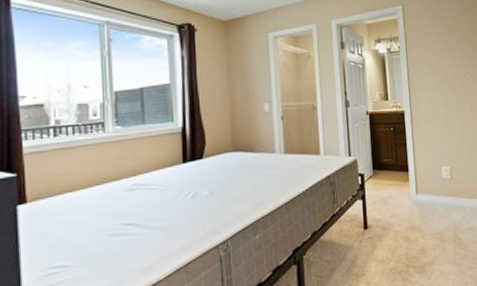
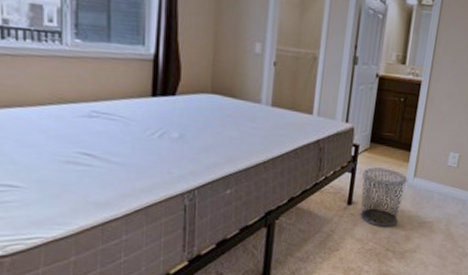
waste bin: none [372,190,412,245] -> present [360,167,408,227]

